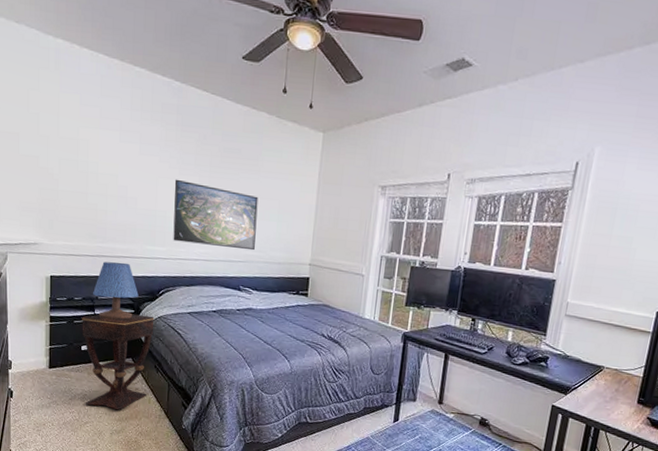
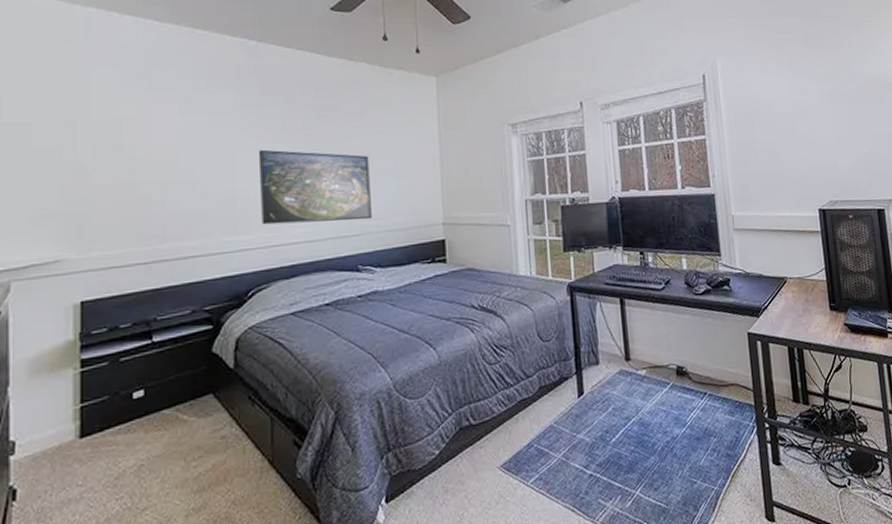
side table: present [82,314,155,410] -> none [132,328,244,480]
table lamp: present [93,261,139,320] -> none [149,263,218,346]

